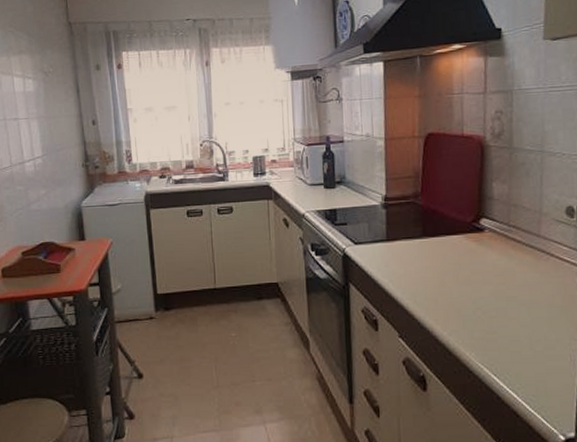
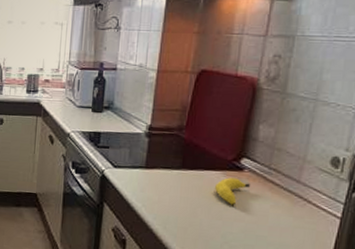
banana: none [459,240,493,270] -> present [215,177,250,207]

